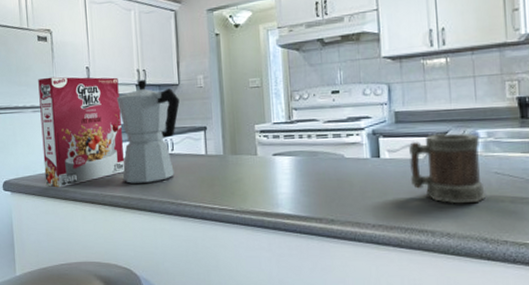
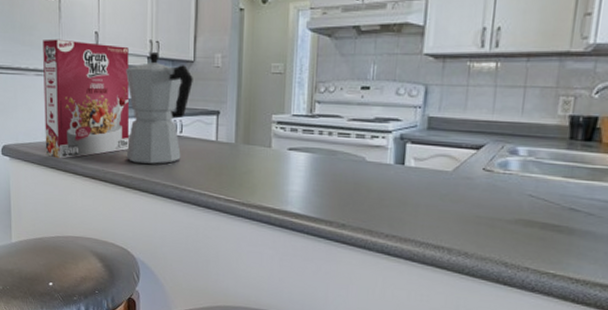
mug: present [409,133,486,203] -> none [434,146,518,224]

